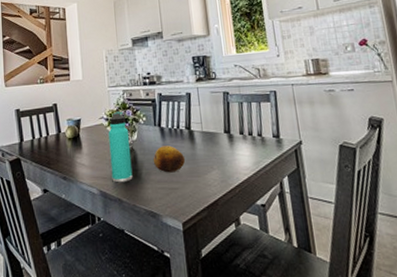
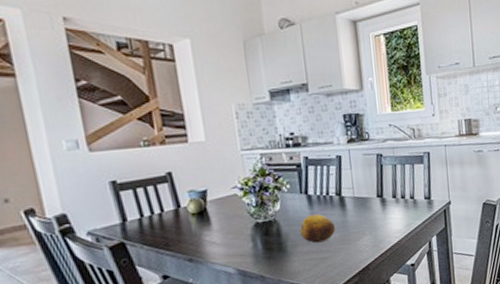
thermos bottle: present [108,111,133,183] -> none [244,178,277,259]

